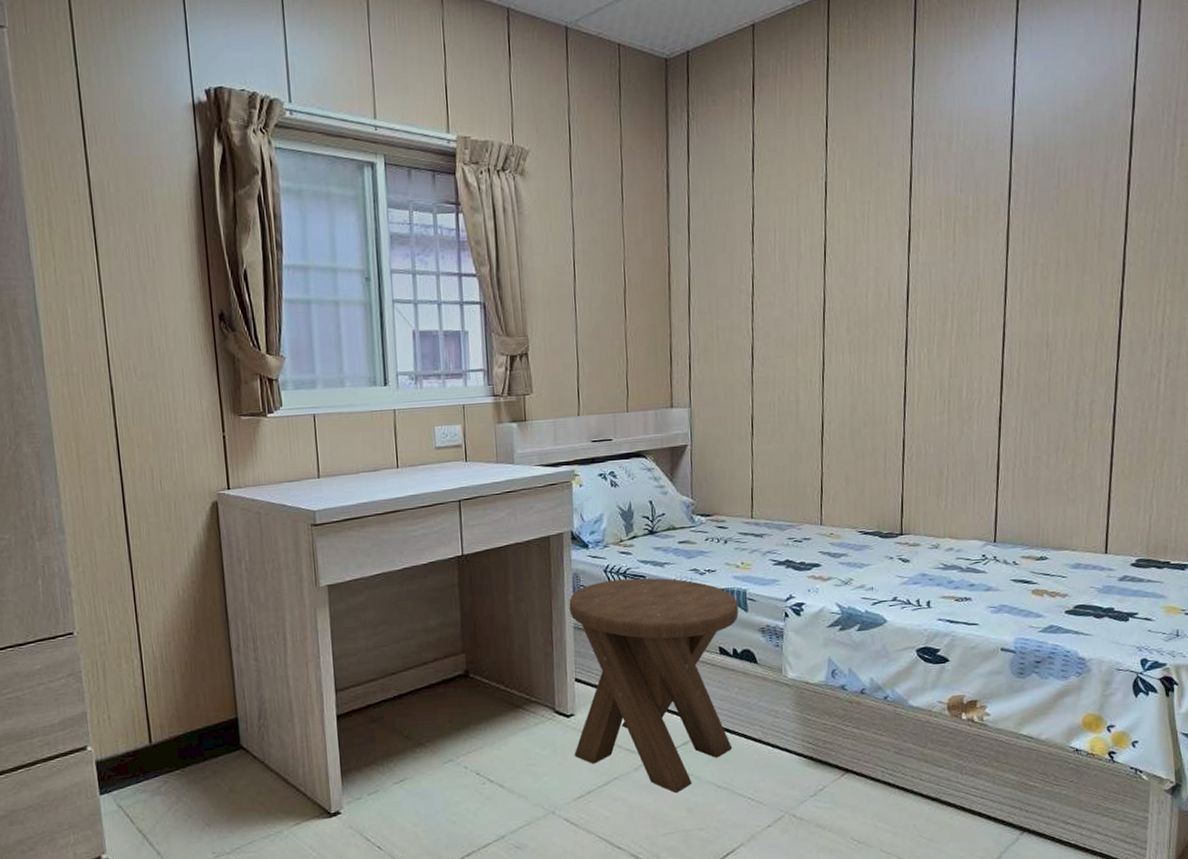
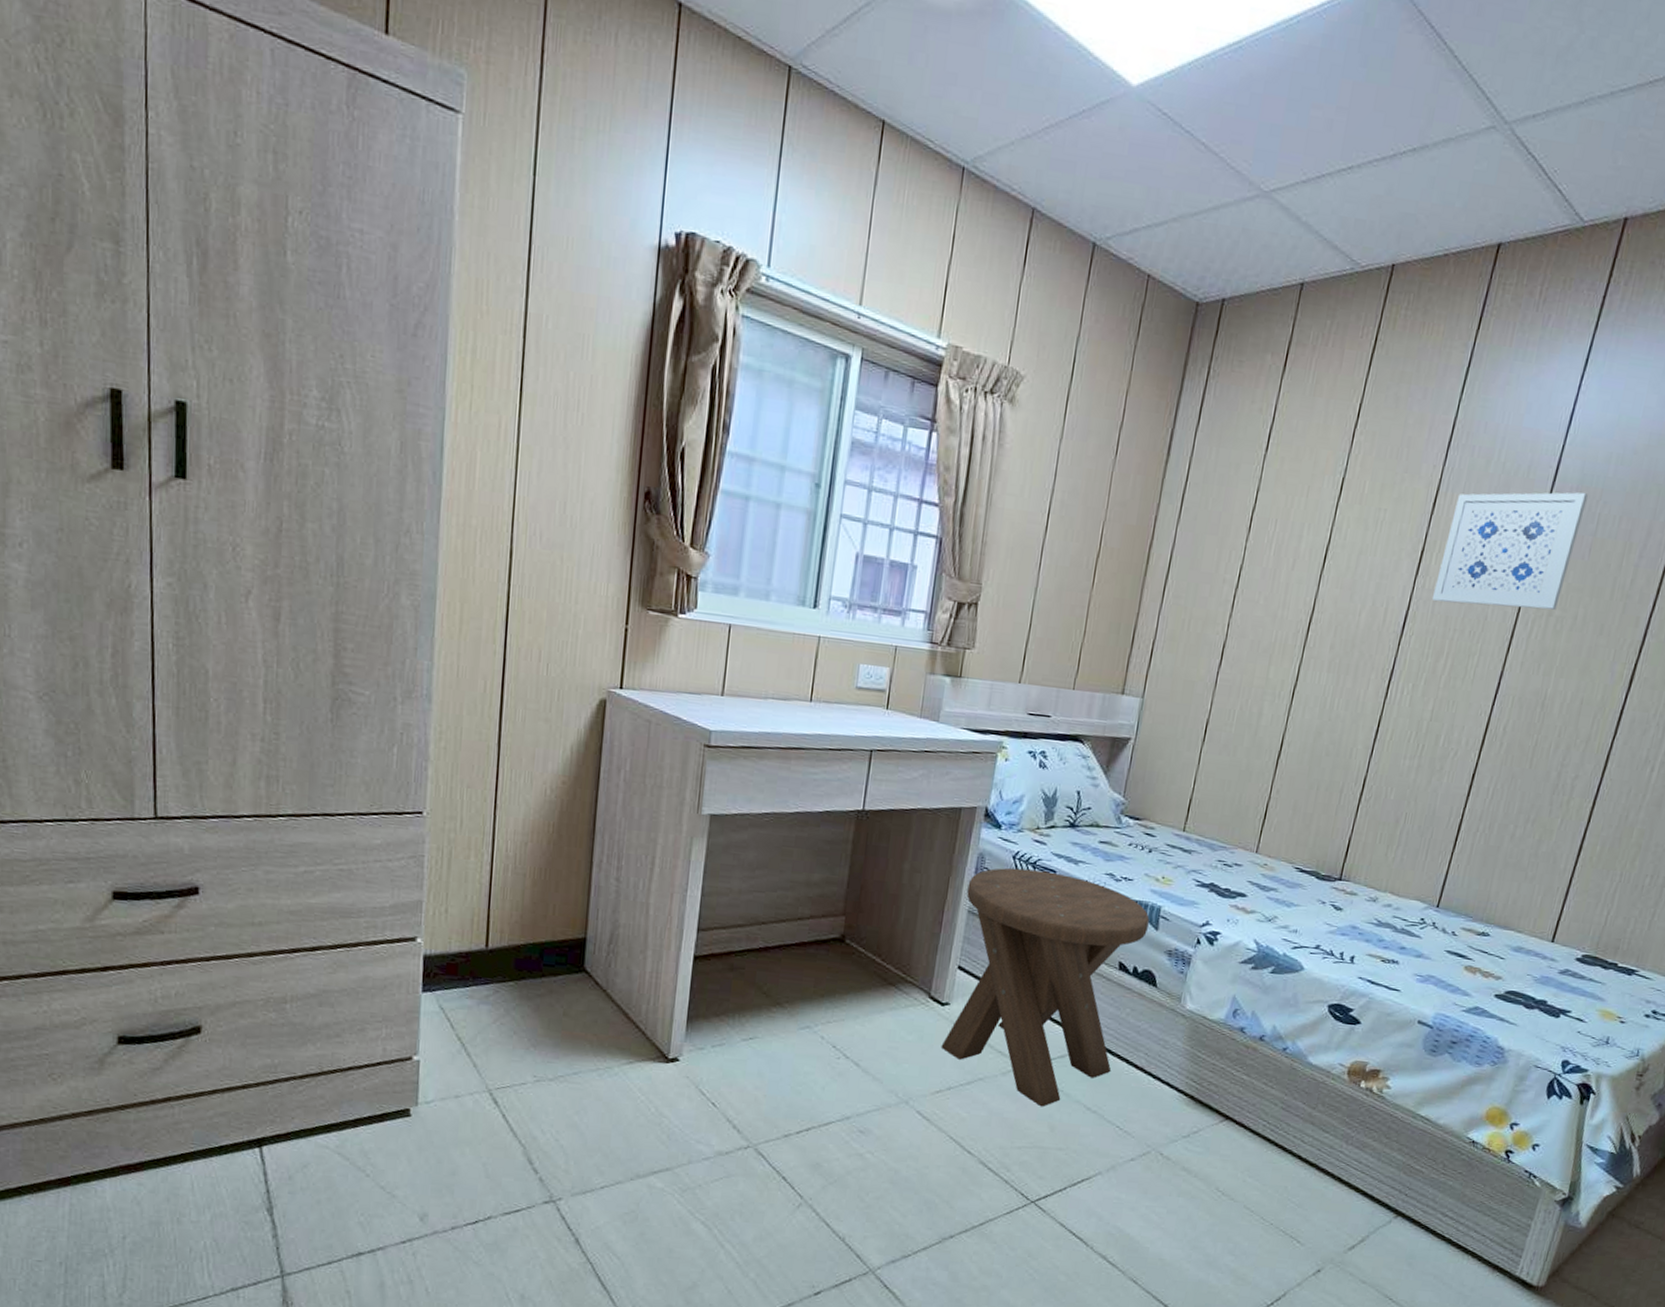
wall art: none [927,152,1044,273] -> present [1431,492,1588,610]

